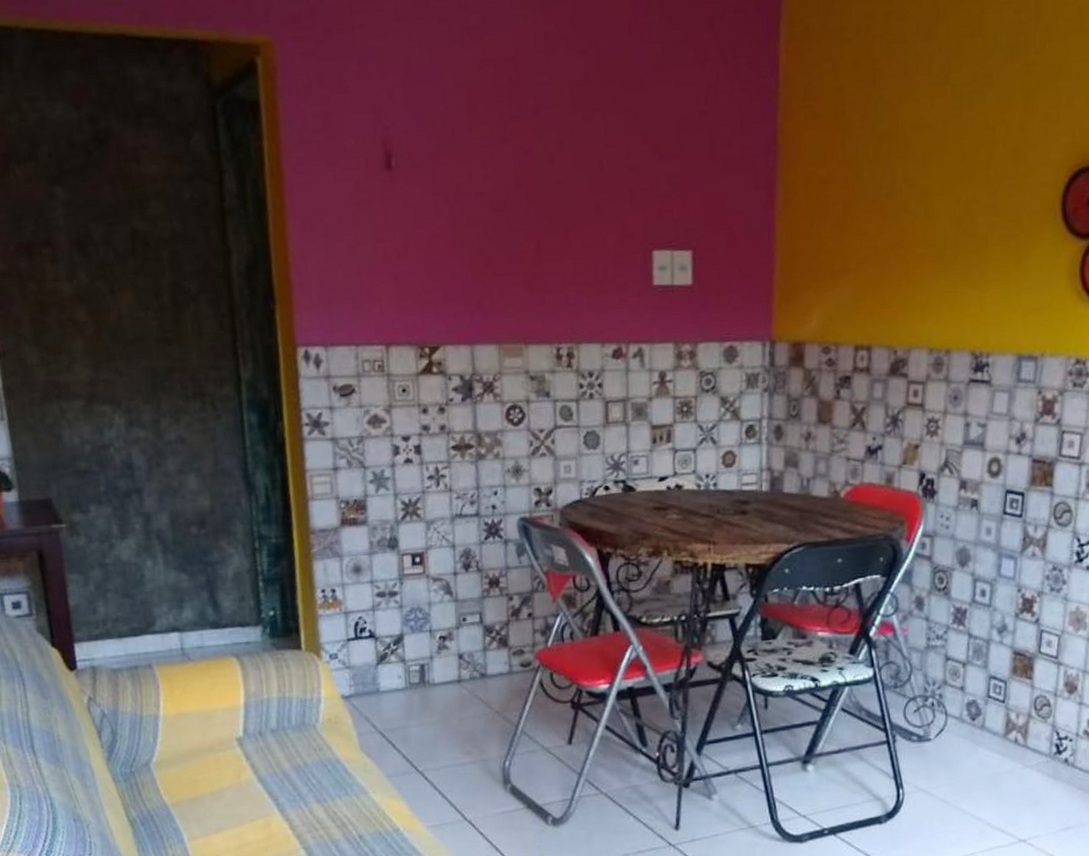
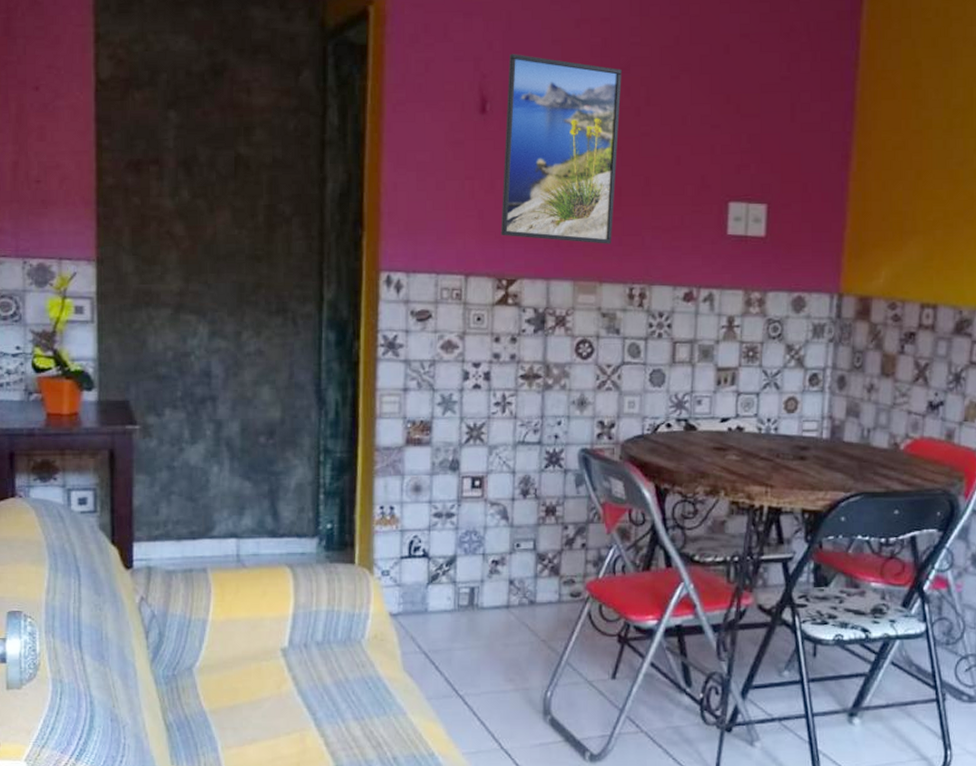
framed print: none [411,101,535,304] -> present [501,53,622,244]

